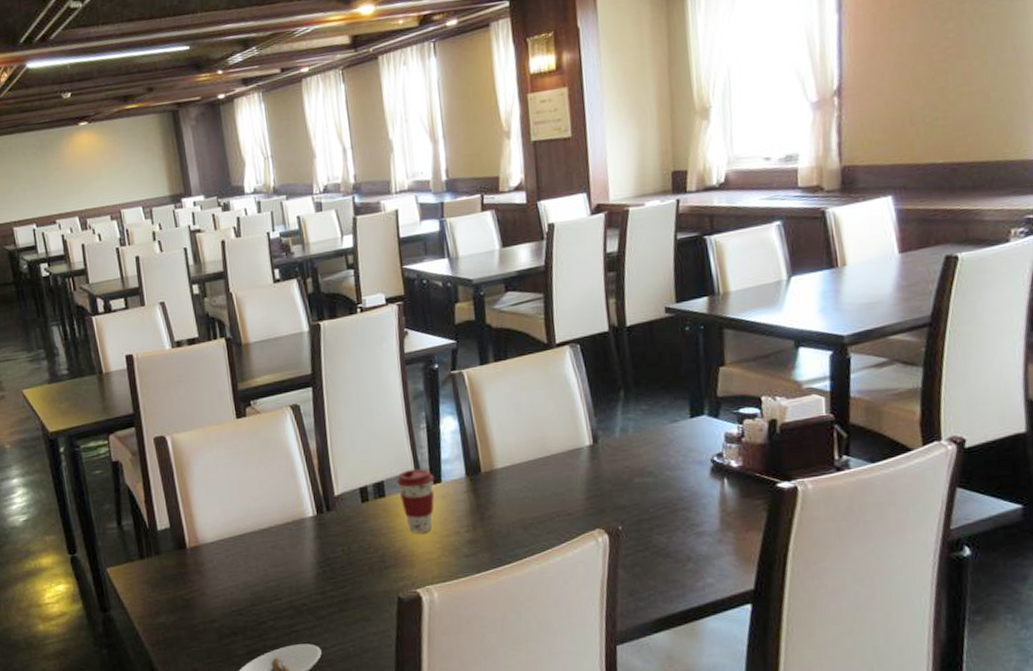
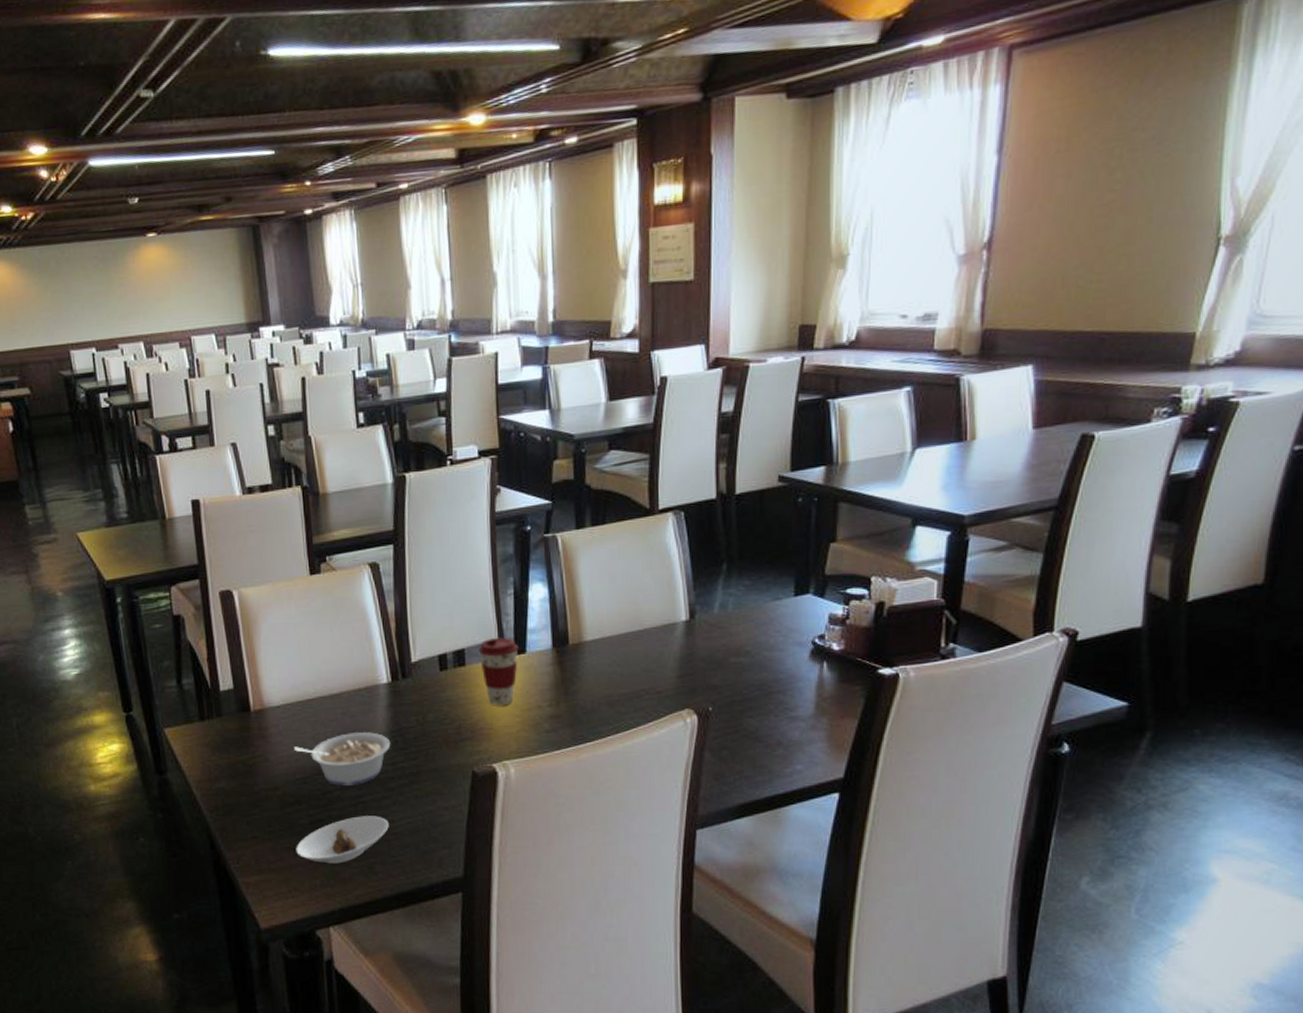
legume: none [228,563,320,616] -> present [294,731,391,786]

